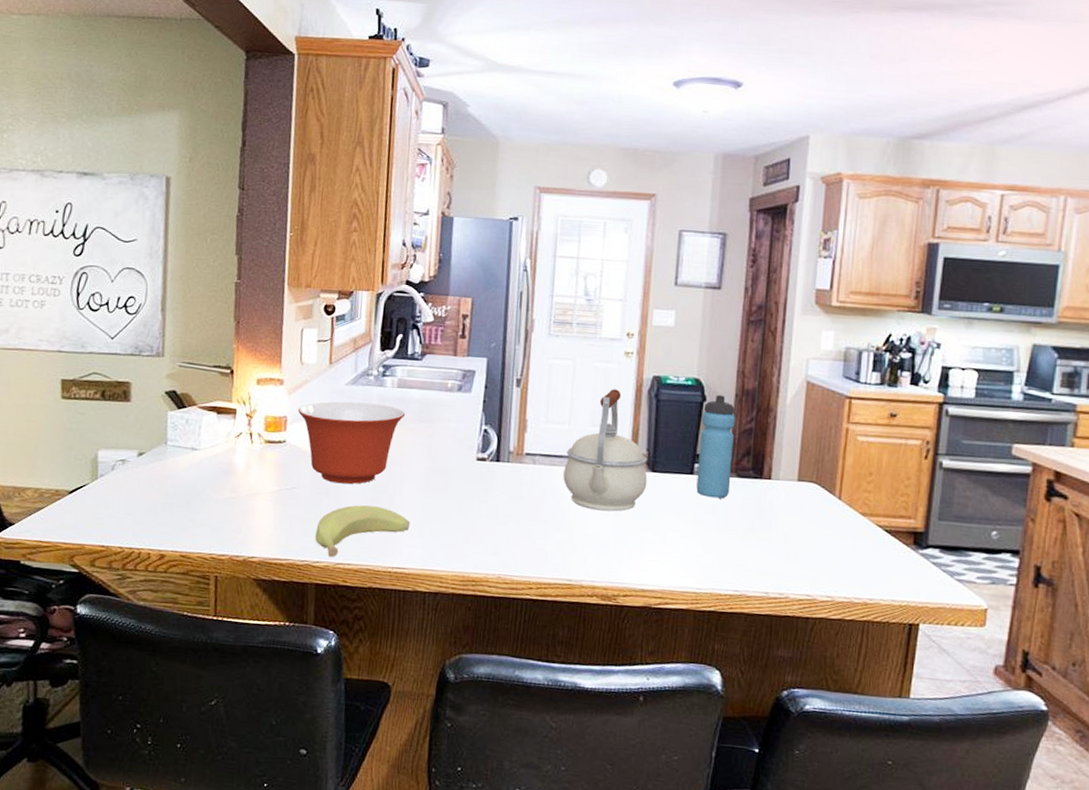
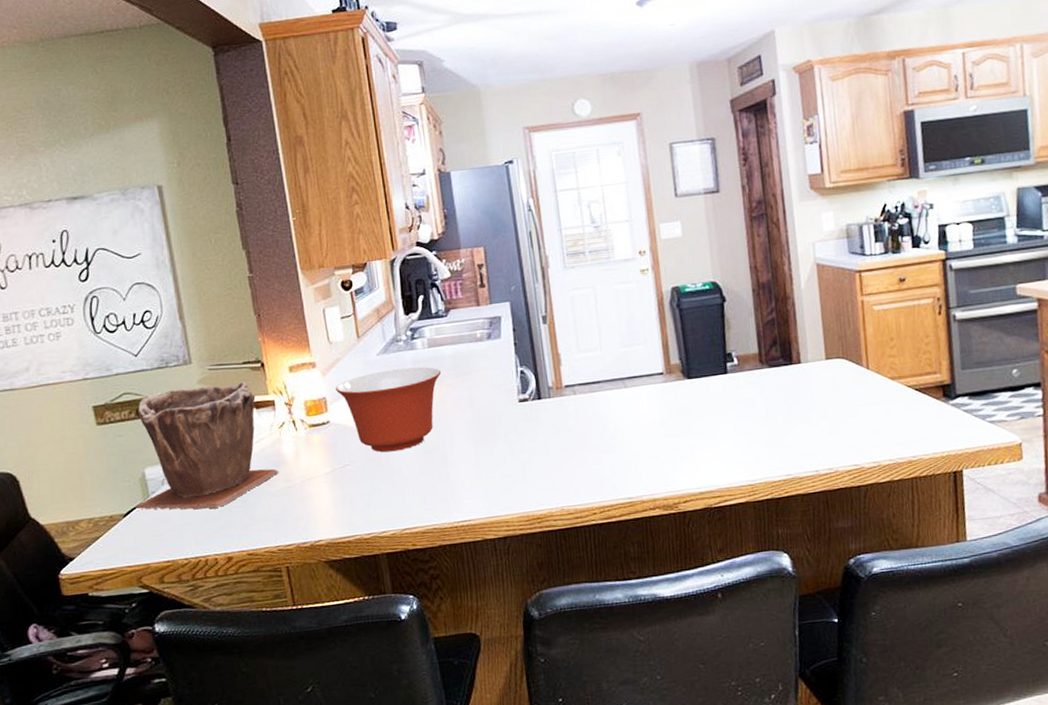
plant pot: none [82,377,226,504] -> present [135,382,278,510]
banana: present [315,505,411,558] -> none [376,466,467,525]
kettle: present [563,389,648,512] -> none [603,307,686,427]
water bottle: present [696,394,735,499] -> none [725,292,764,393]

